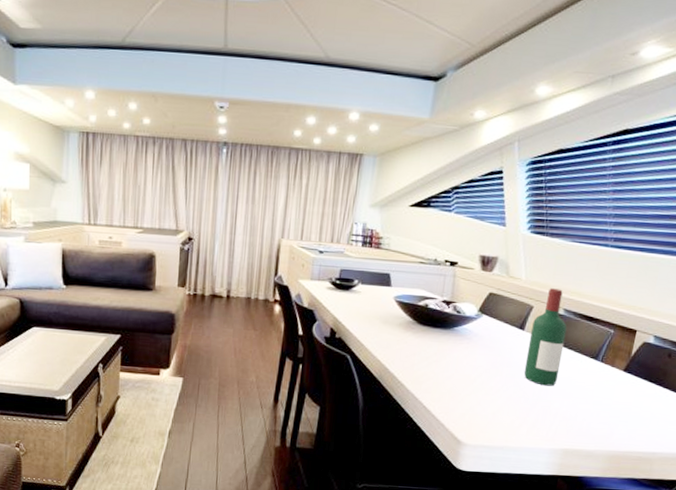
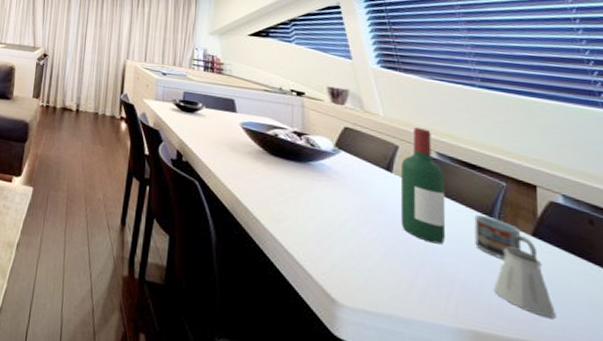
cup: none [579,359,625,392] -> present [474,215,537,260]
saltshaker: none [586,382,627,431] -> present [494,246,556,318]

